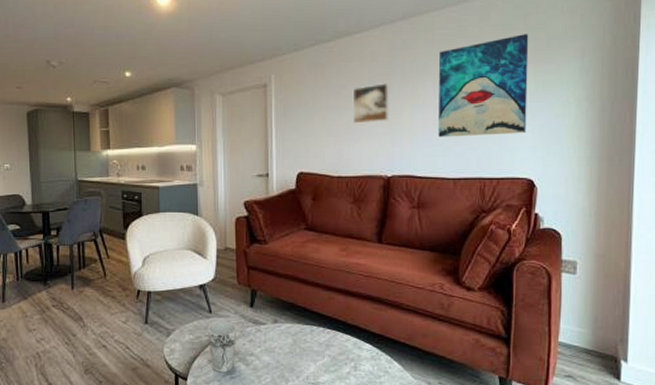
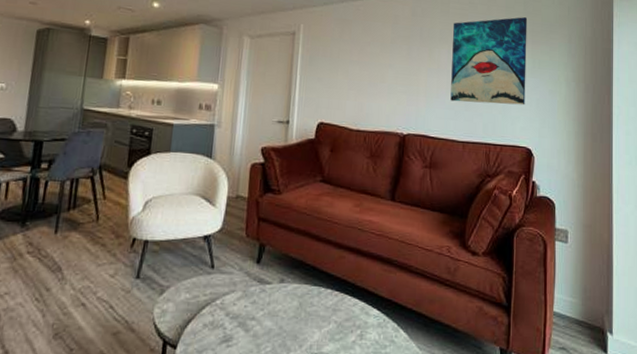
cup: present [207,321,237,373] -> none [206,278,240,340]
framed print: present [352,82,390,124] -> none [374,44,410,81]

